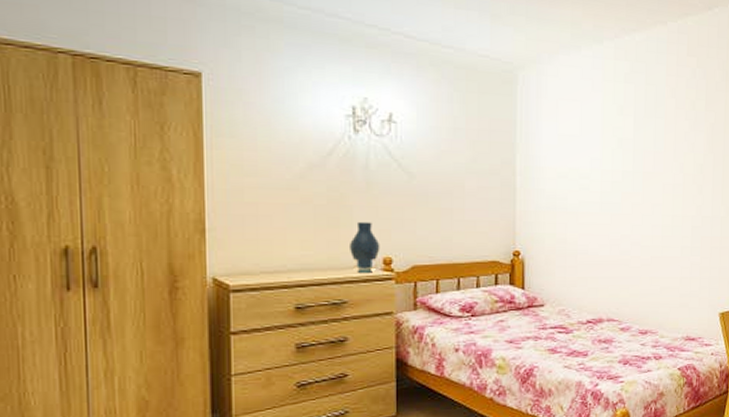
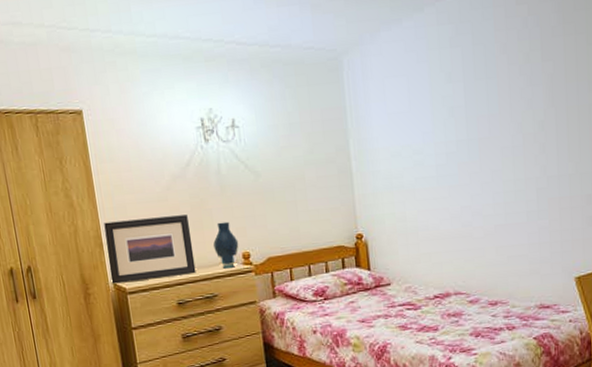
picture frame: none [210,205,324,279] -> present [104,215,196,284]

